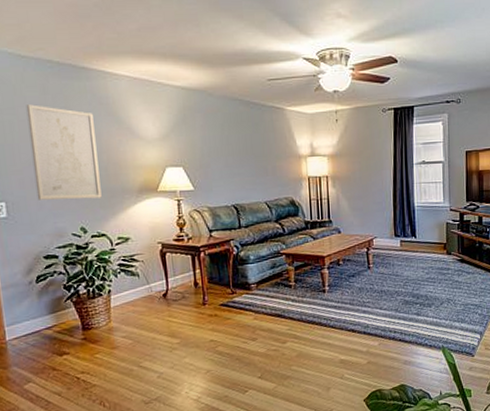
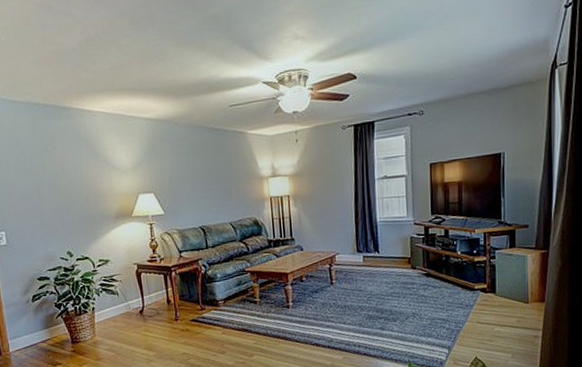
wall art: present [26,104,102,200] -> none [18,143,84,229]

